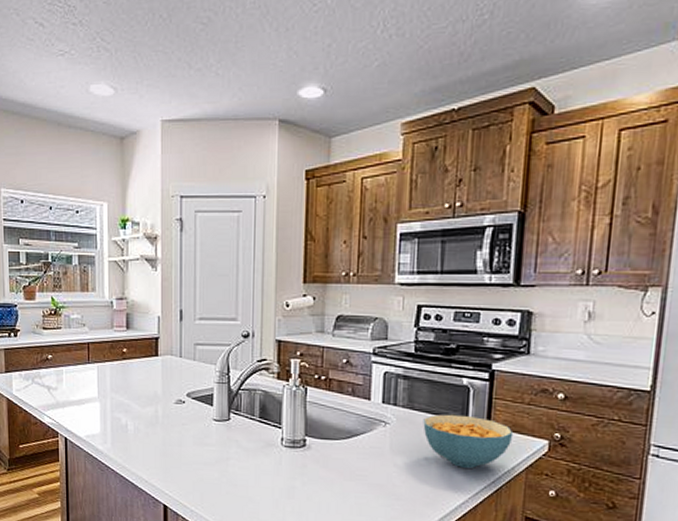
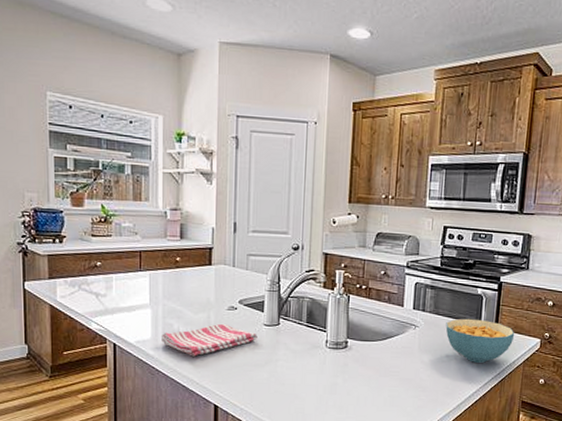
dish towel: none [110,418,207,453] -> present [162,323,258,357]

